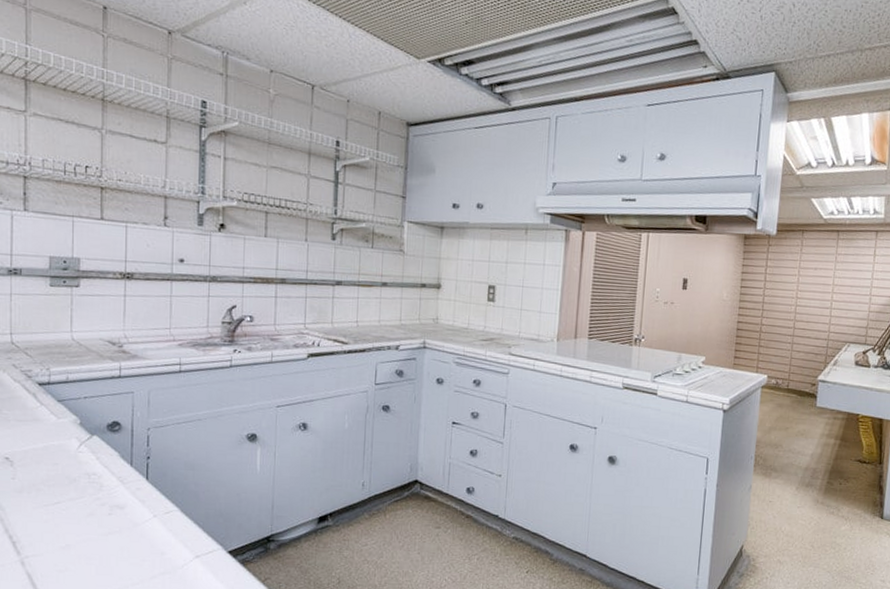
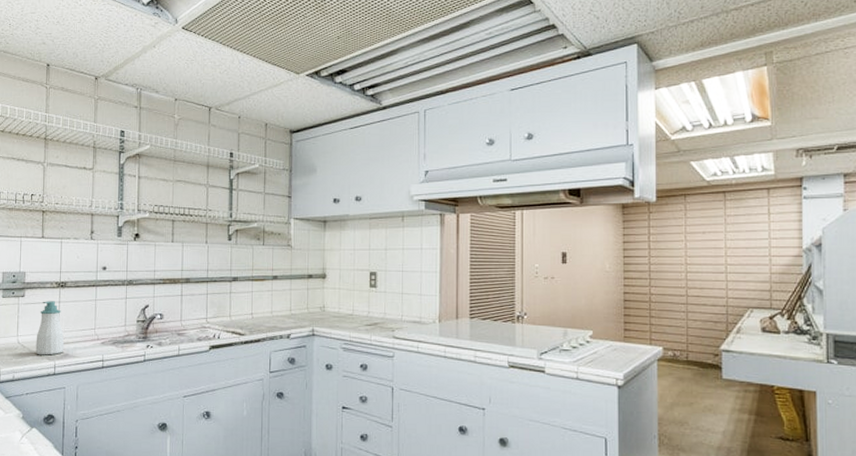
soap bottle: none [95,293,131,356] -> present [35,301,64,356]

